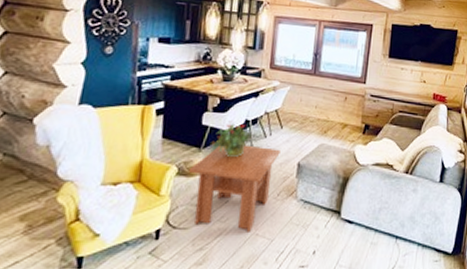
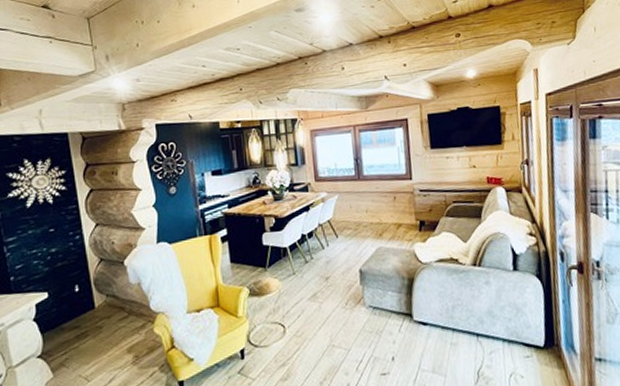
coffee table: present [188,145,280,232] -> none [258,258,340,344]
potted plant: present [211,120,253,158] -> none [274,236,312,274]

